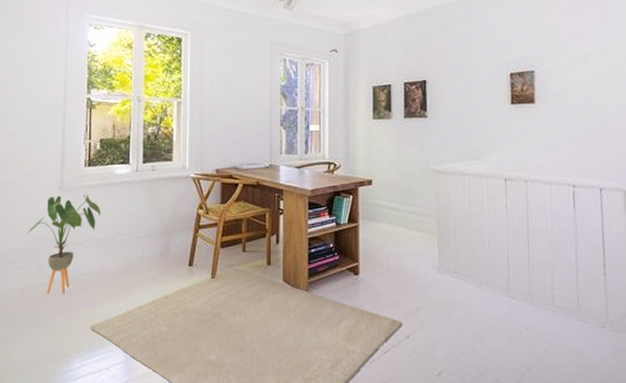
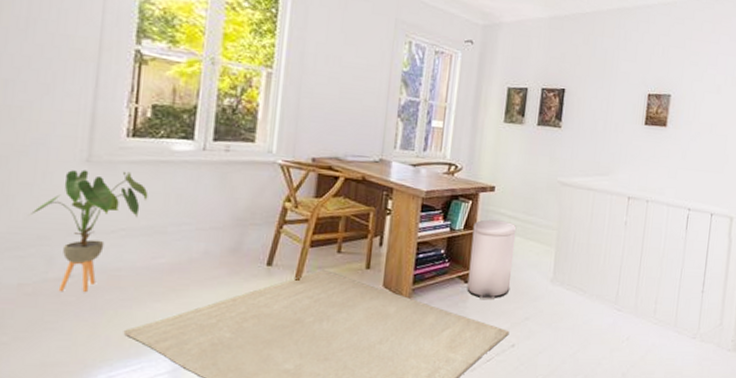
pedal bin: none [356,212,398,291] -> present [467,219,517,301]

